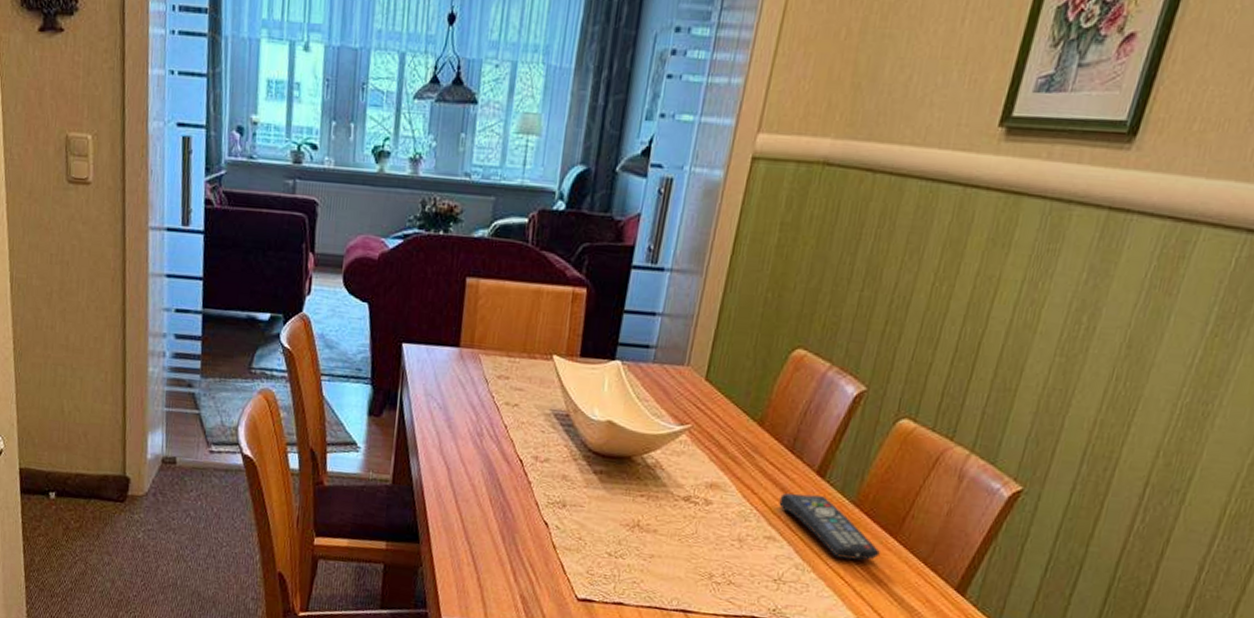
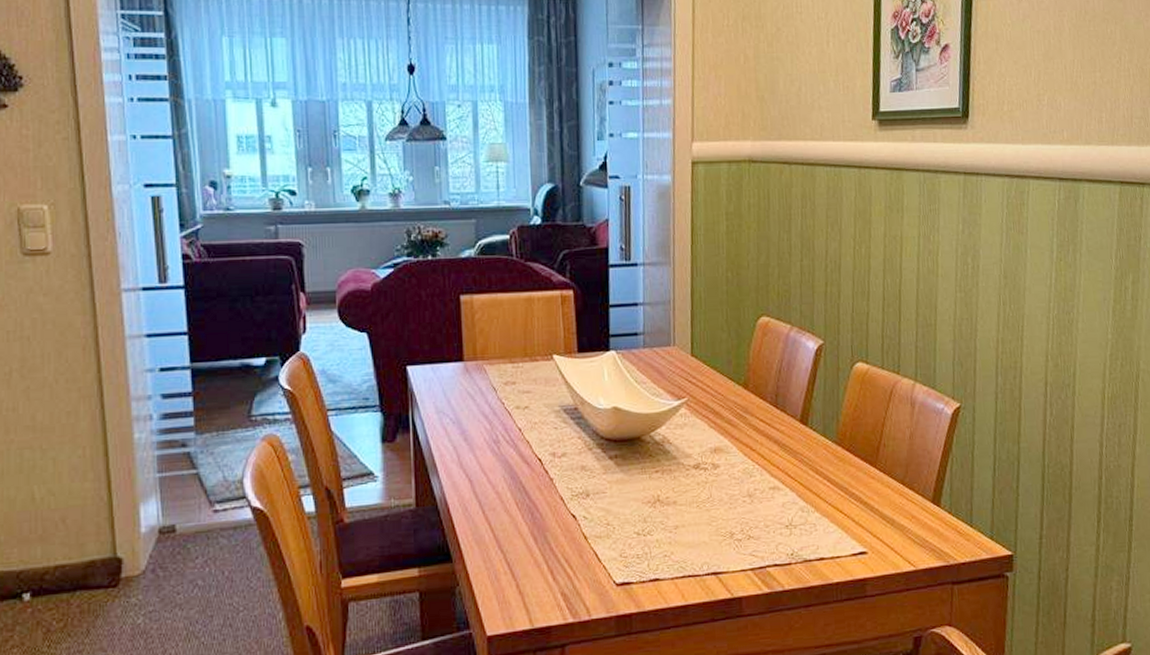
remote control: present [779,493,881,561] -> none [775,441,867,494]

